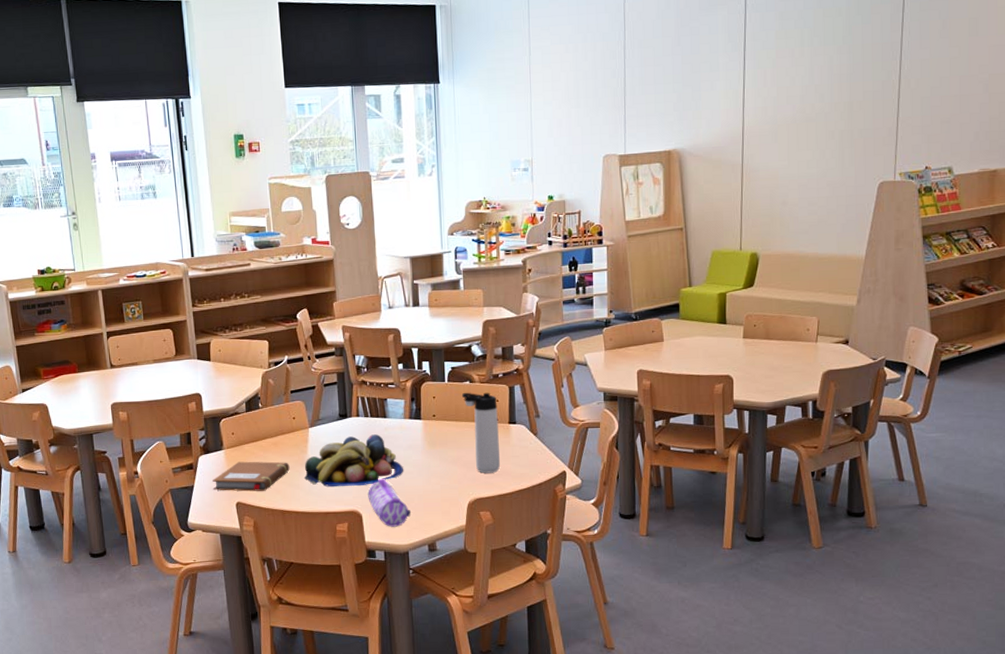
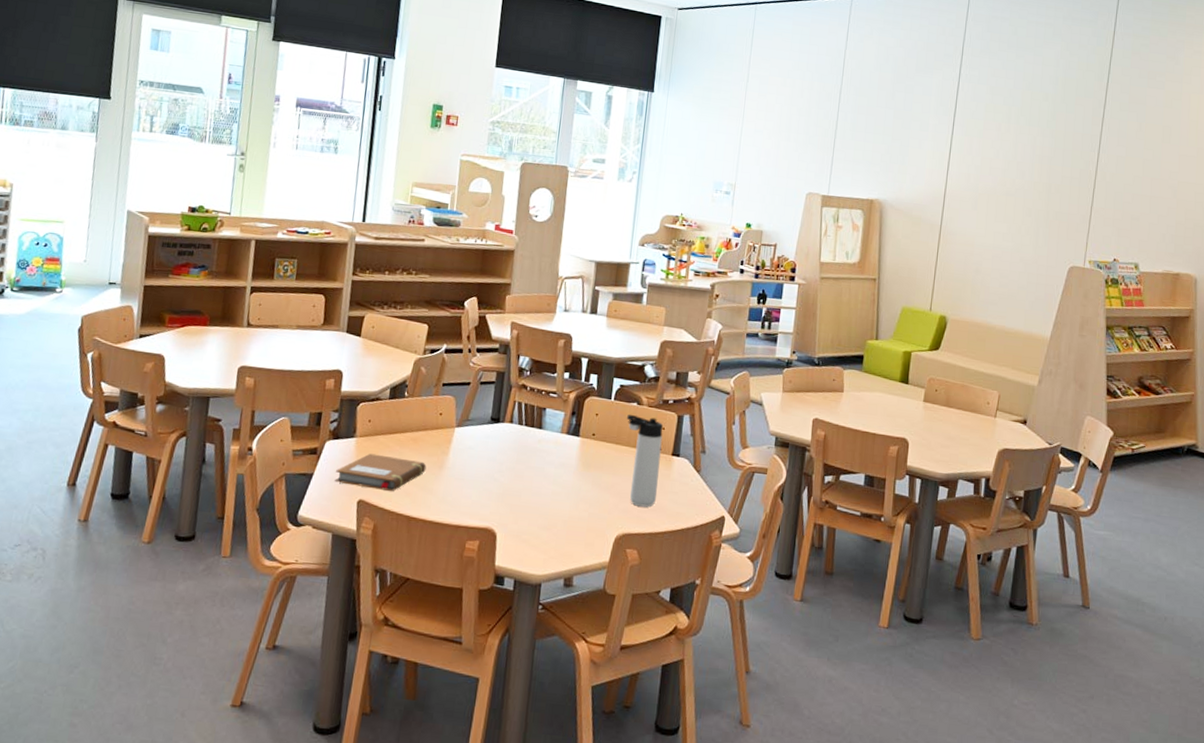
fruit bowl: present [304,434,403,487] -> none [440,443,551,501]
pencil case: present [368,478,411,527] -> none [506,495,551,553]

